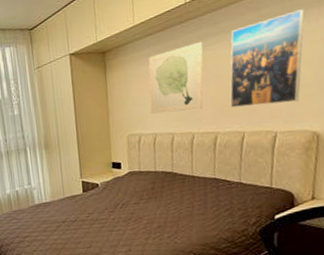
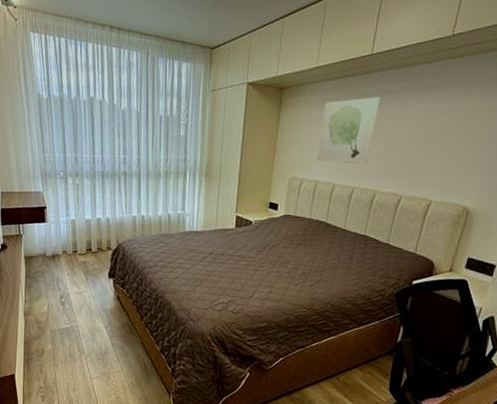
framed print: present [230,9,305,108] -> none [393,84,482,175]

